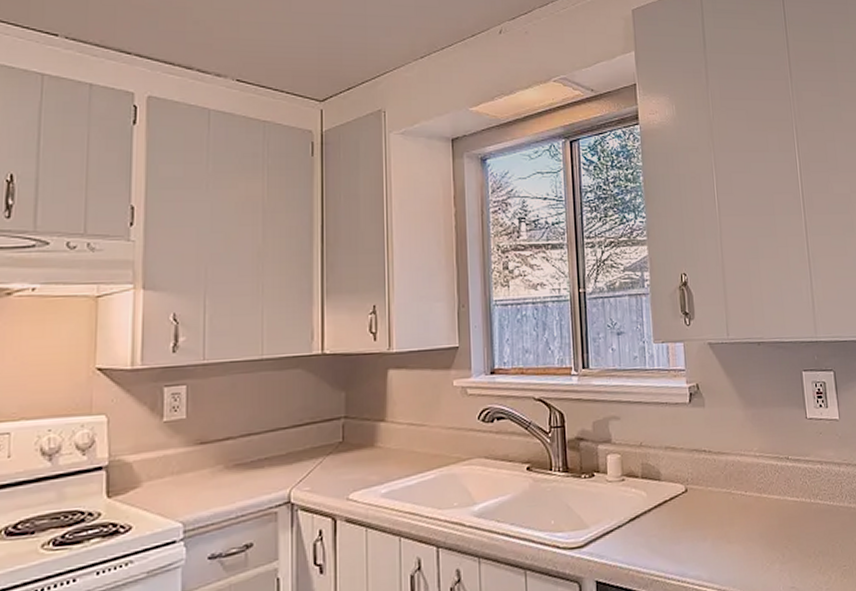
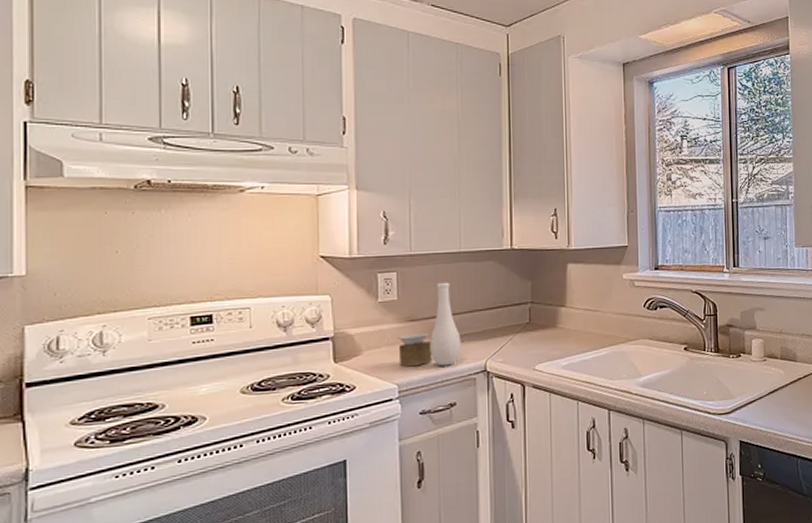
vase: none [185,395,261,500] -> present [398,282,462,367]

